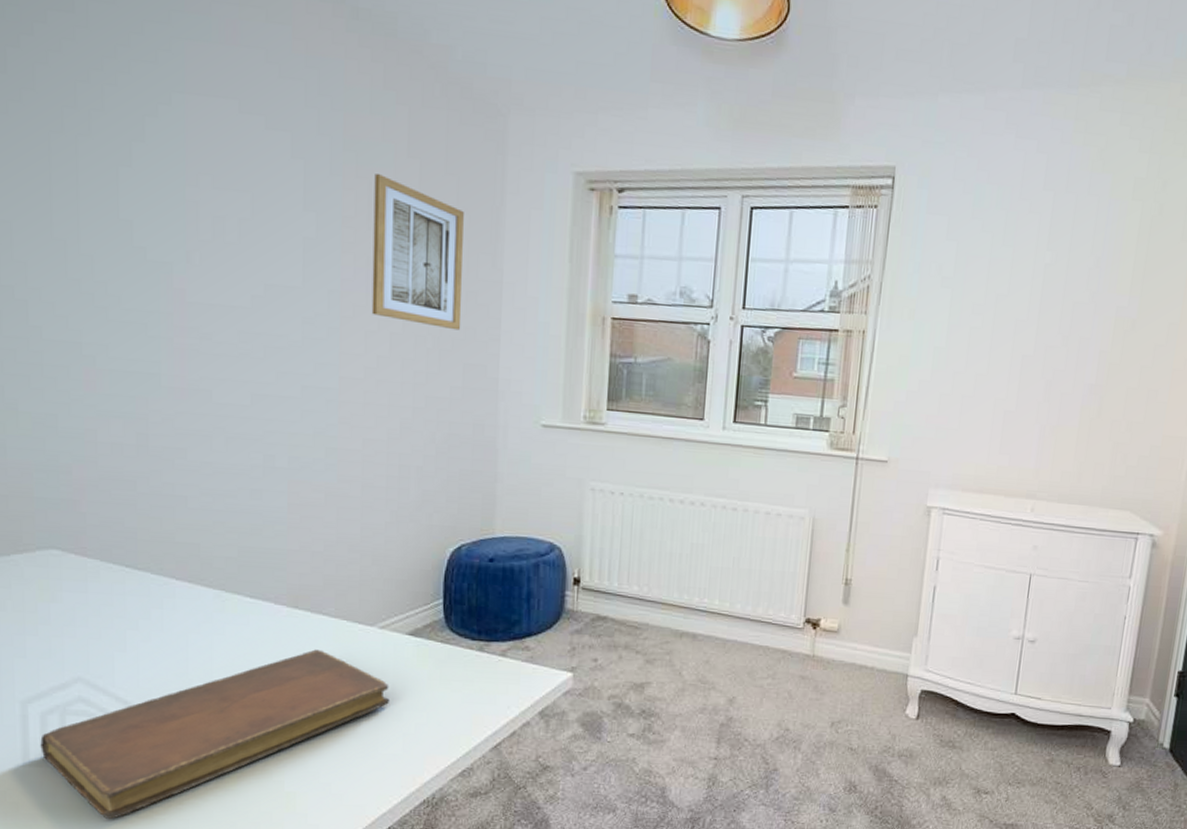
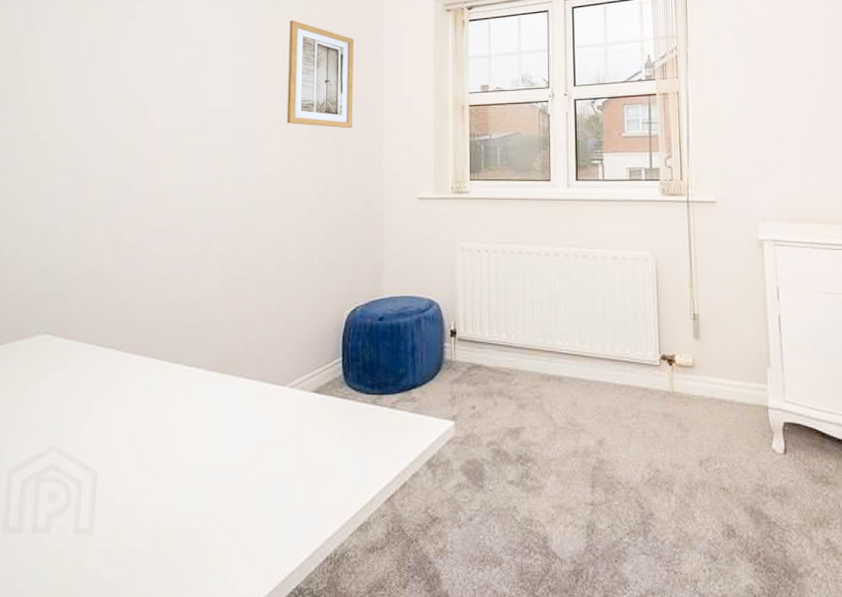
notebook: present [40,649,390,819] -> none [18,410,299,583]

